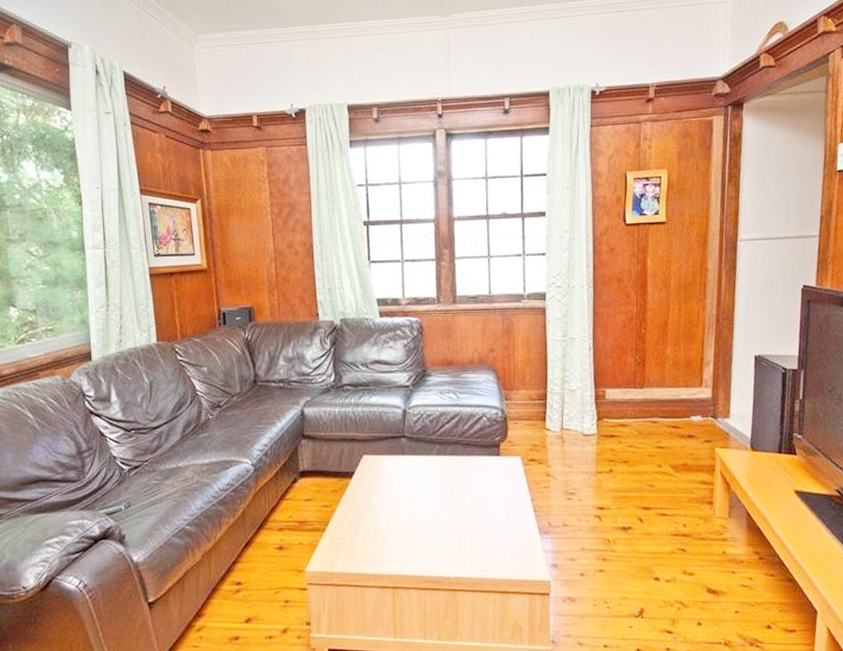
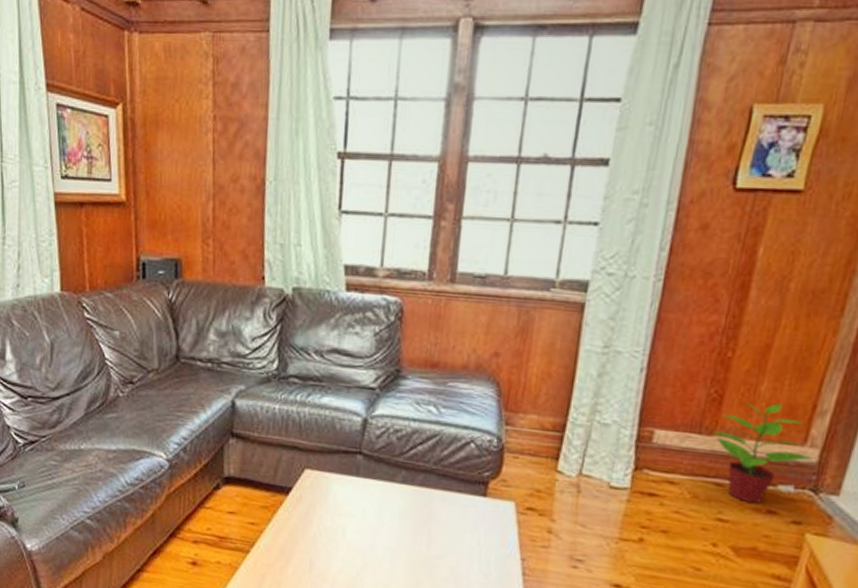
potted plant: none [643,360,709,432] -> present [713,402,814,504]

